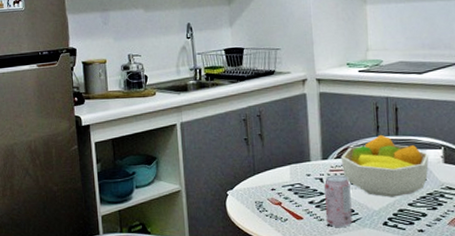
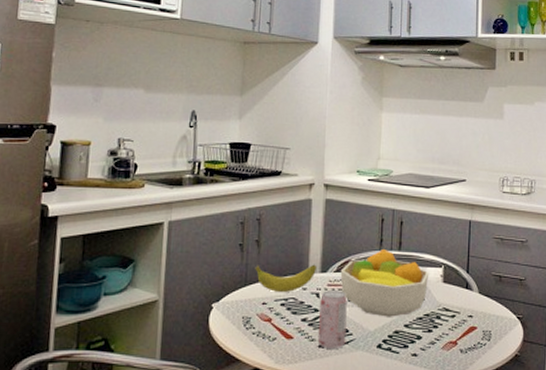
banana: none [260,152,319,179] -> present [253,264,318,292]

